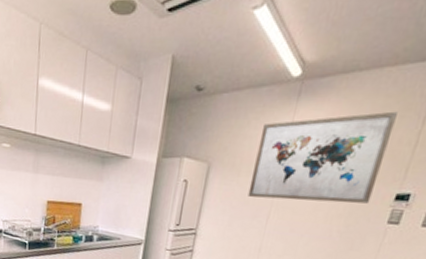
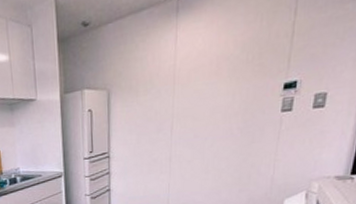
wall art: present [248,111,398,204] -> none [149,8,270,113]

